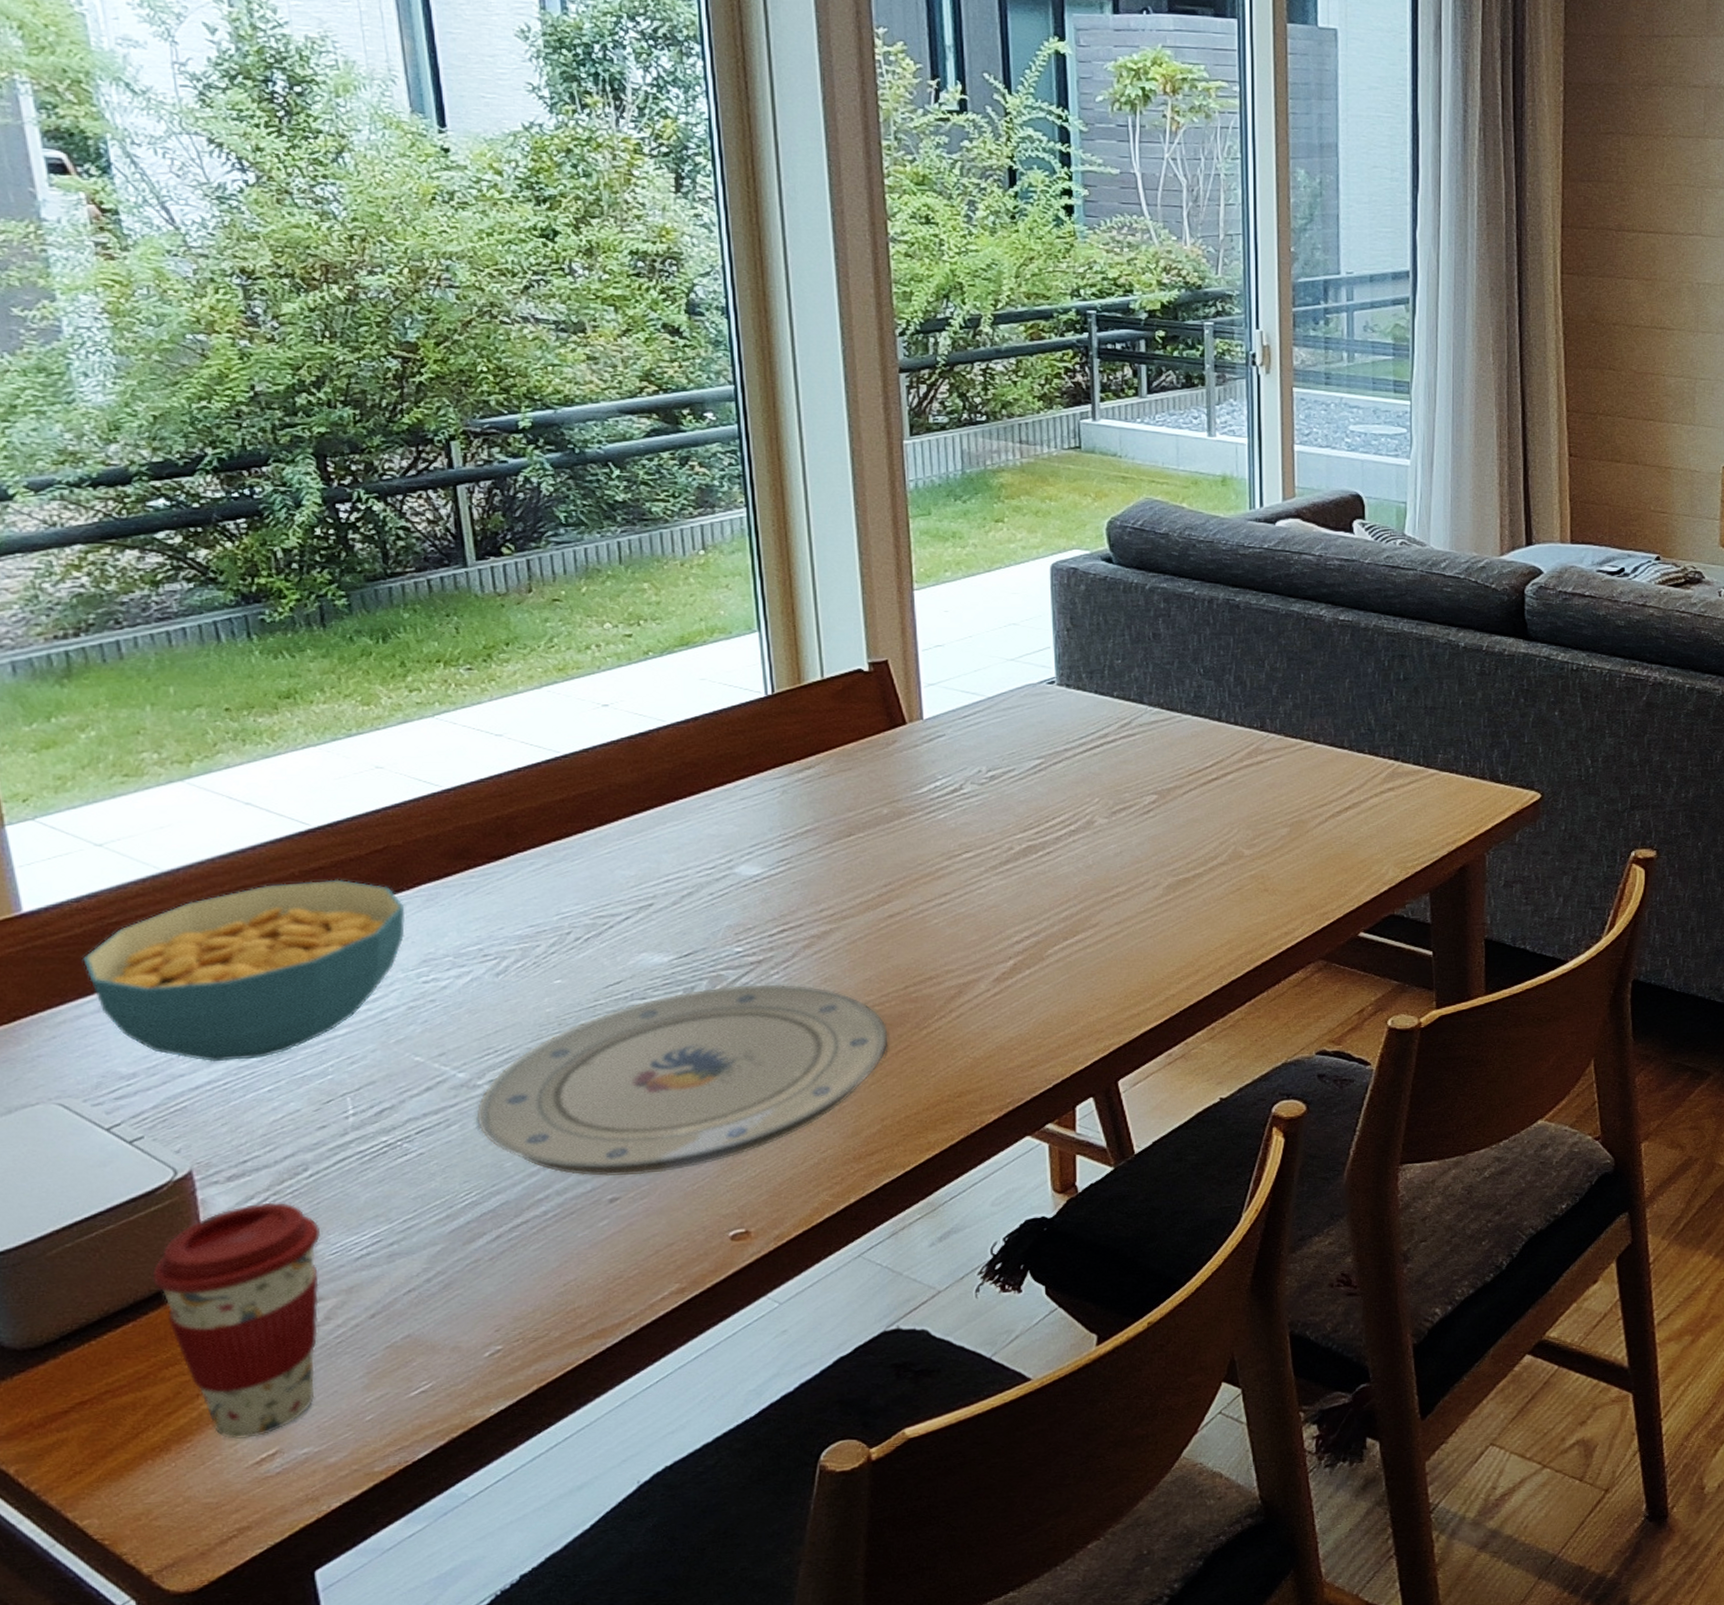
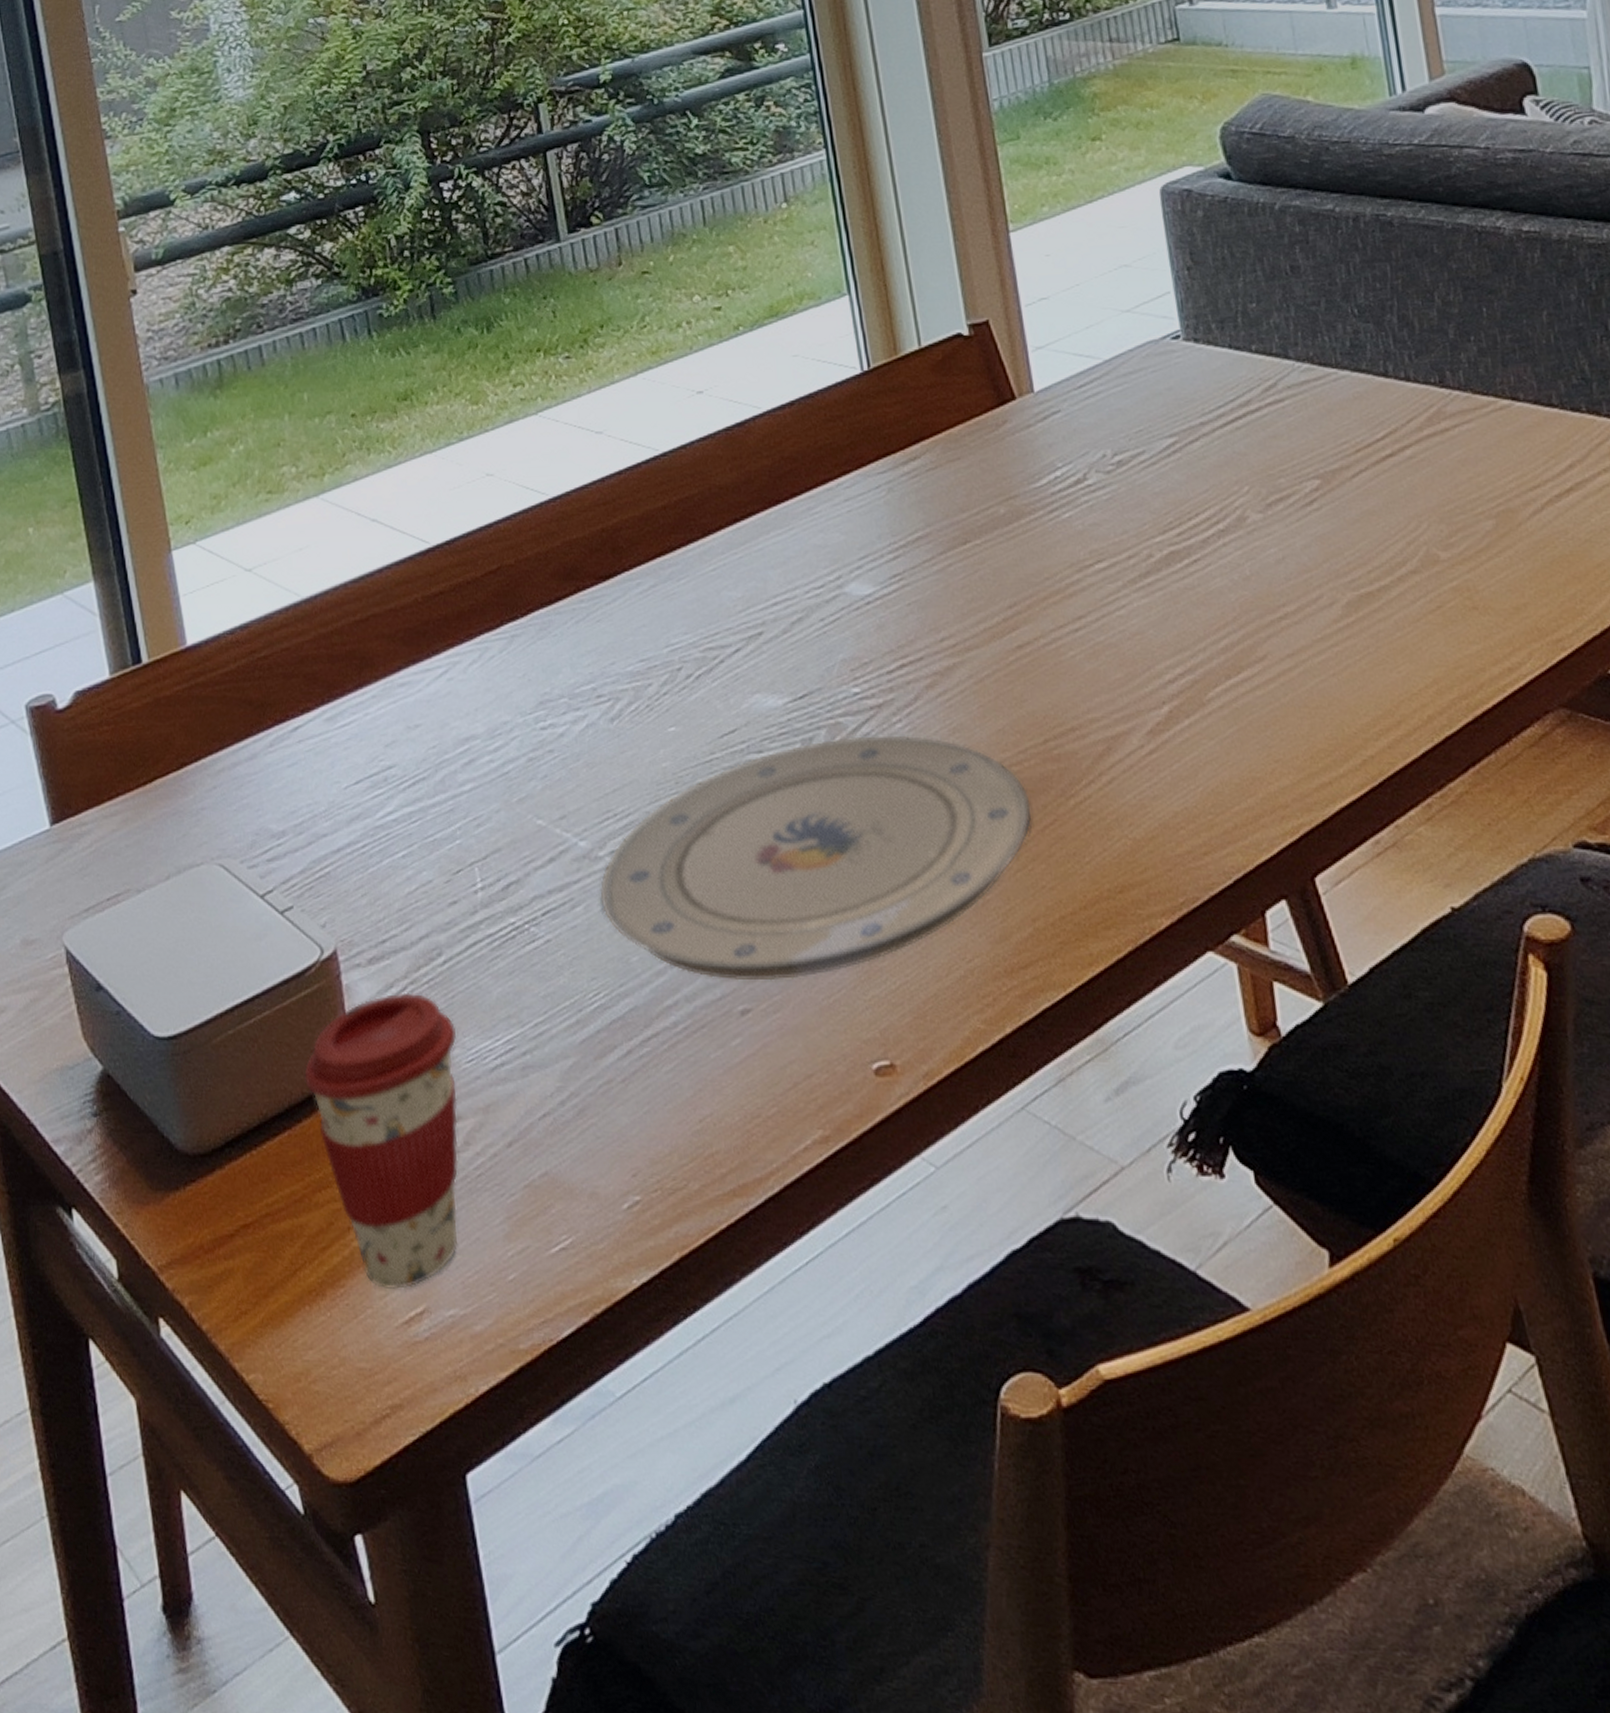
cereal bowl: present [83,879,405,1062] -> none [237,605,522,821]

